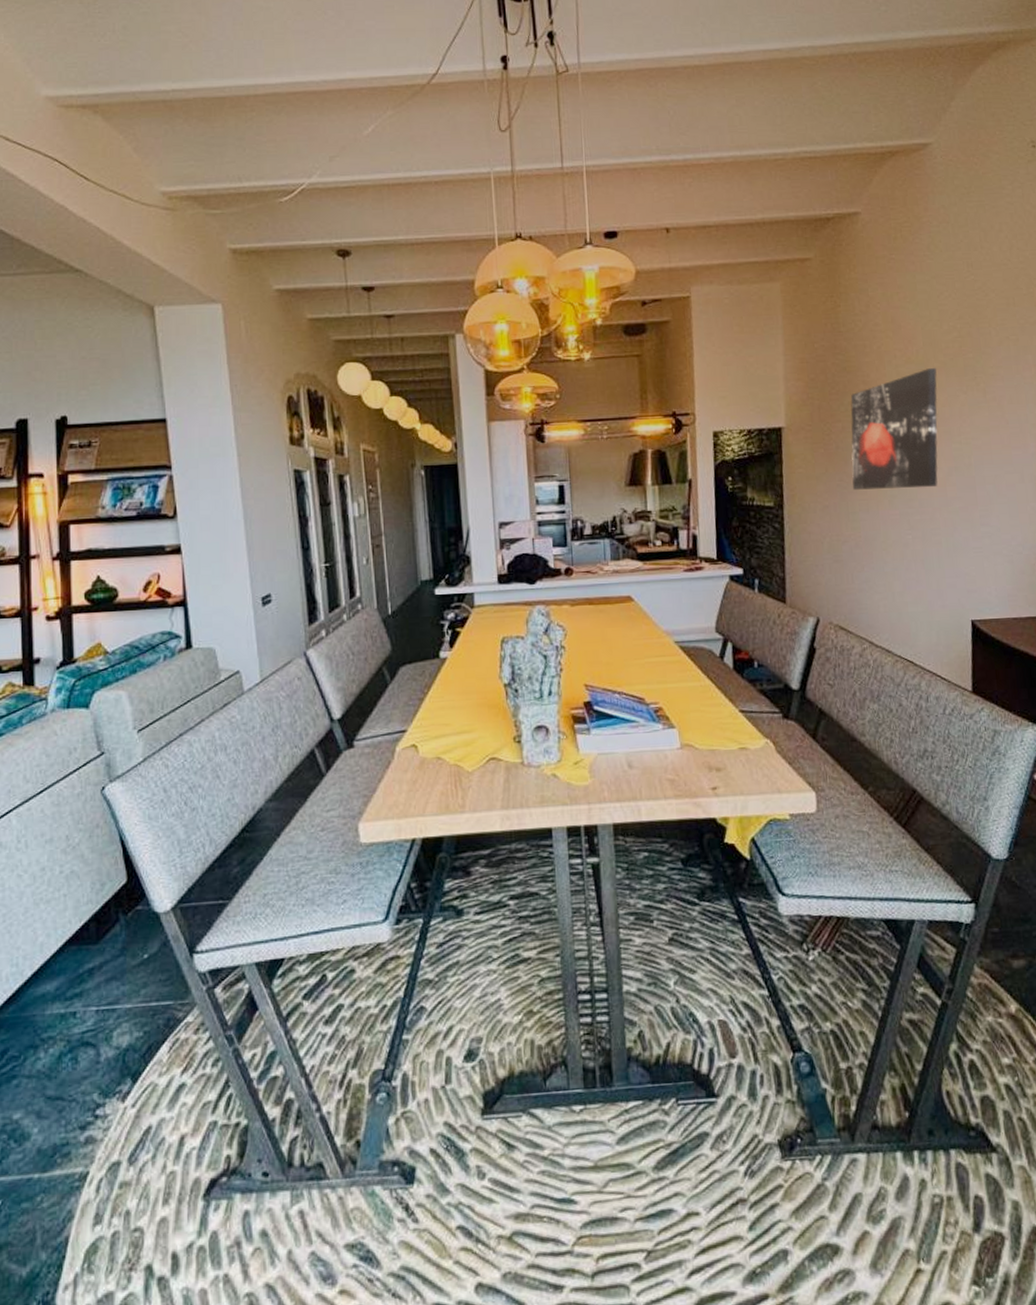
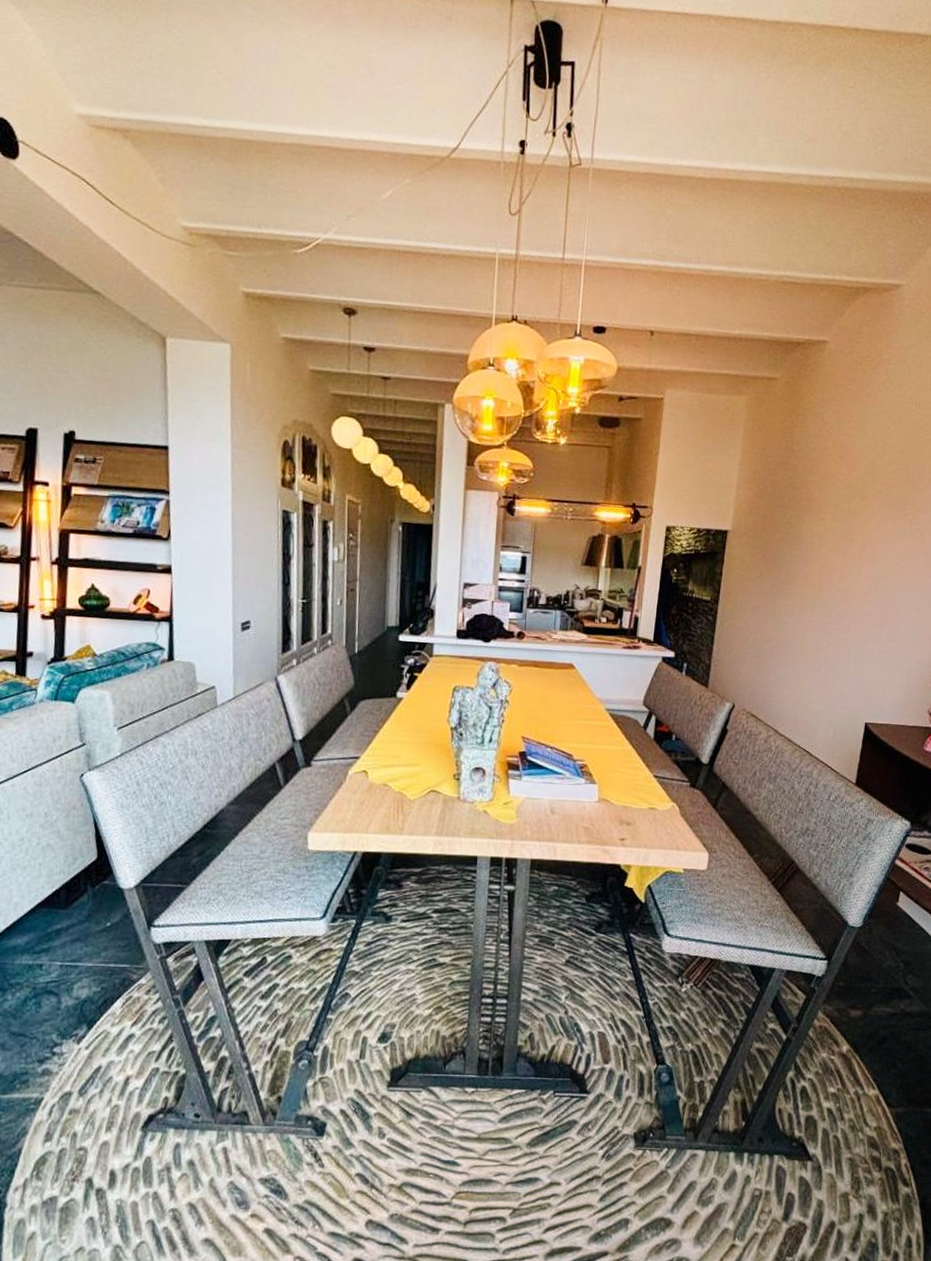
wall art: present [850,367,938,490] -> none [781,494,872,602]

